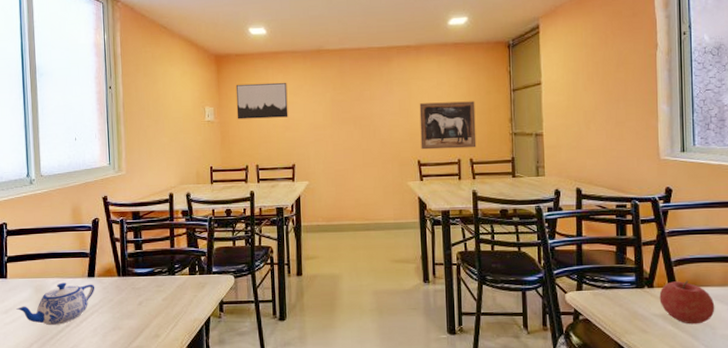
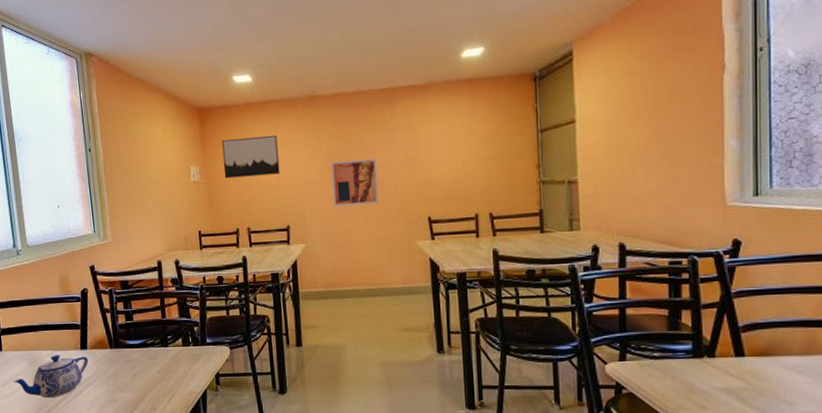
wall art: none [334,107,375,149] -> present [331,158,379,207]
wall art: present [419,101,477,150] -> none [428,146,497,205]
fruit: present [659,280,715,324] -> none [722,348,794,400]

